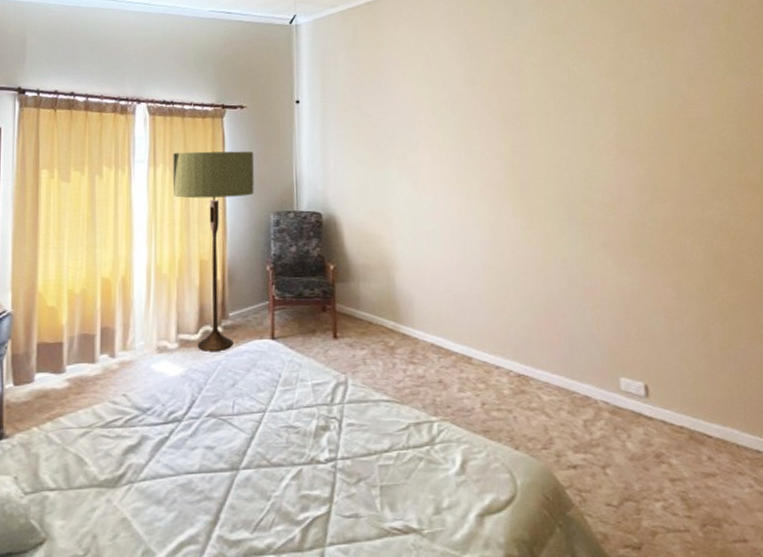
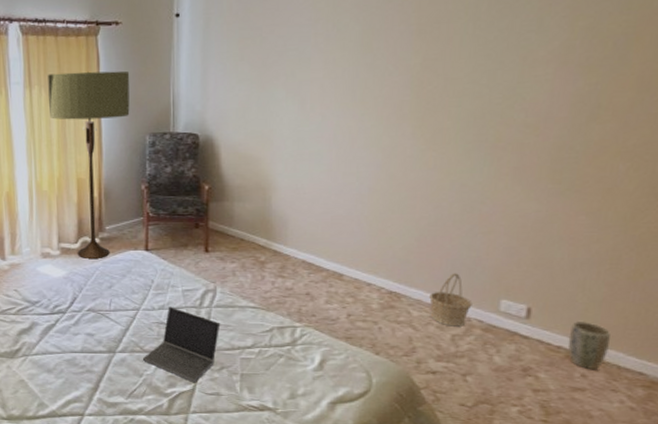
laptop computer: none [269,405,355,503] -> present [142,306,221,383]
basket: none [555,351,596,411] -> present [429,273,472,327]
plant pot: none [686,396,725,450] -> present [567,320,610,369]

